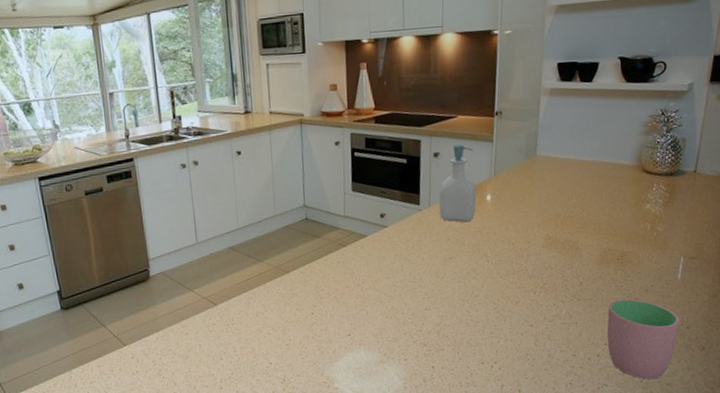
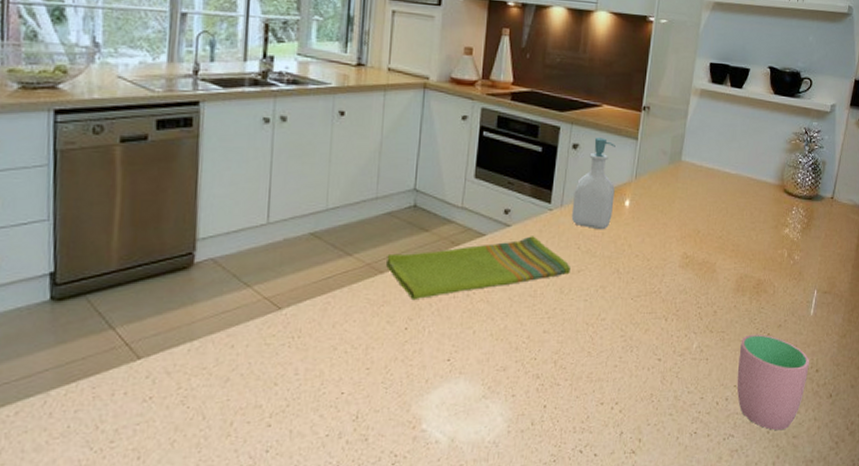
dish towel: none [290,233,443,292] -> present [386,236,570,301]

